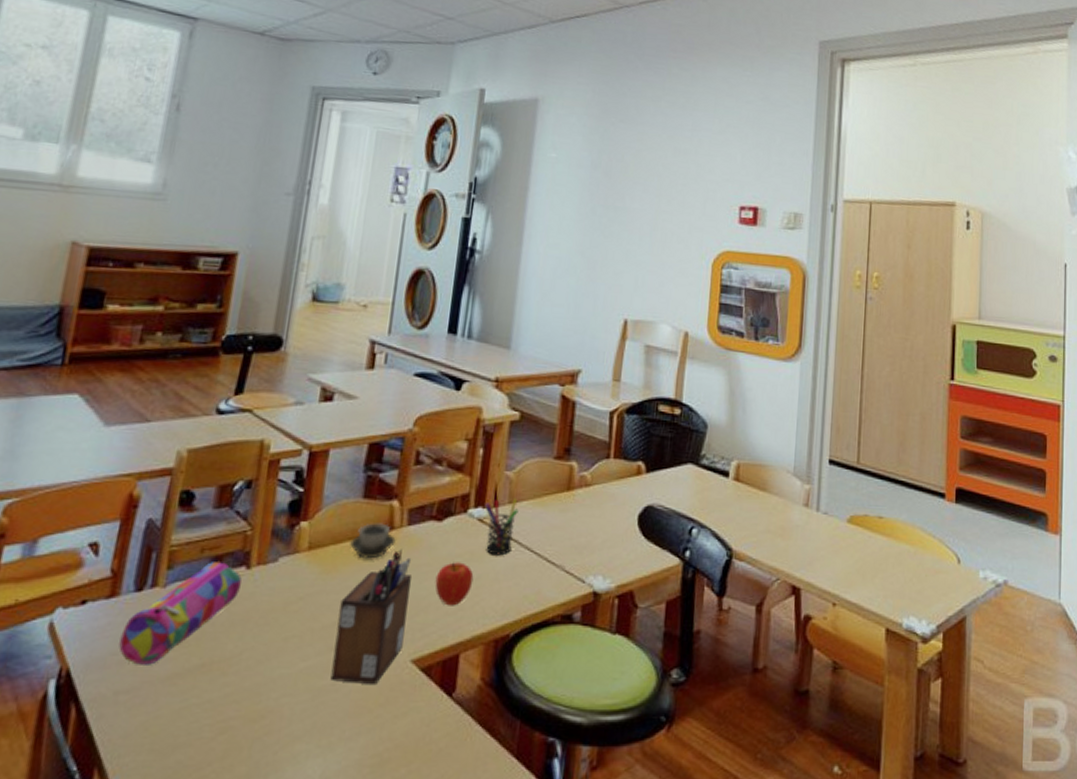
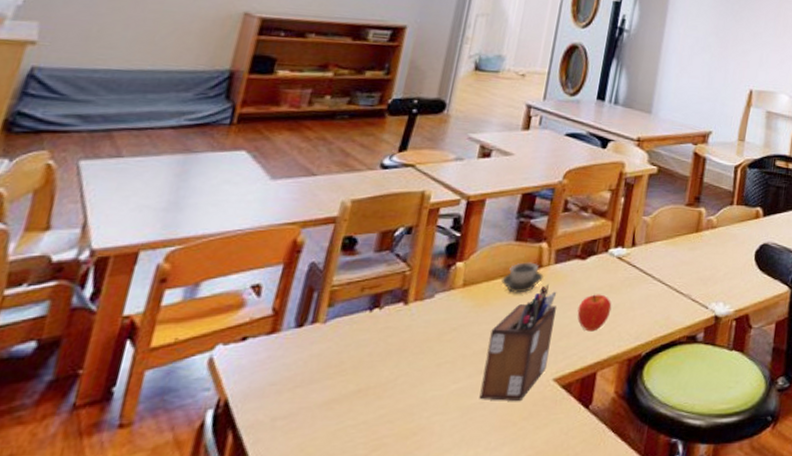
pencil case: present [119,562,243,665] -> none [277,299,400,393]
pen holder: present [485,498,519,556] -> none [623,239,653,288]

